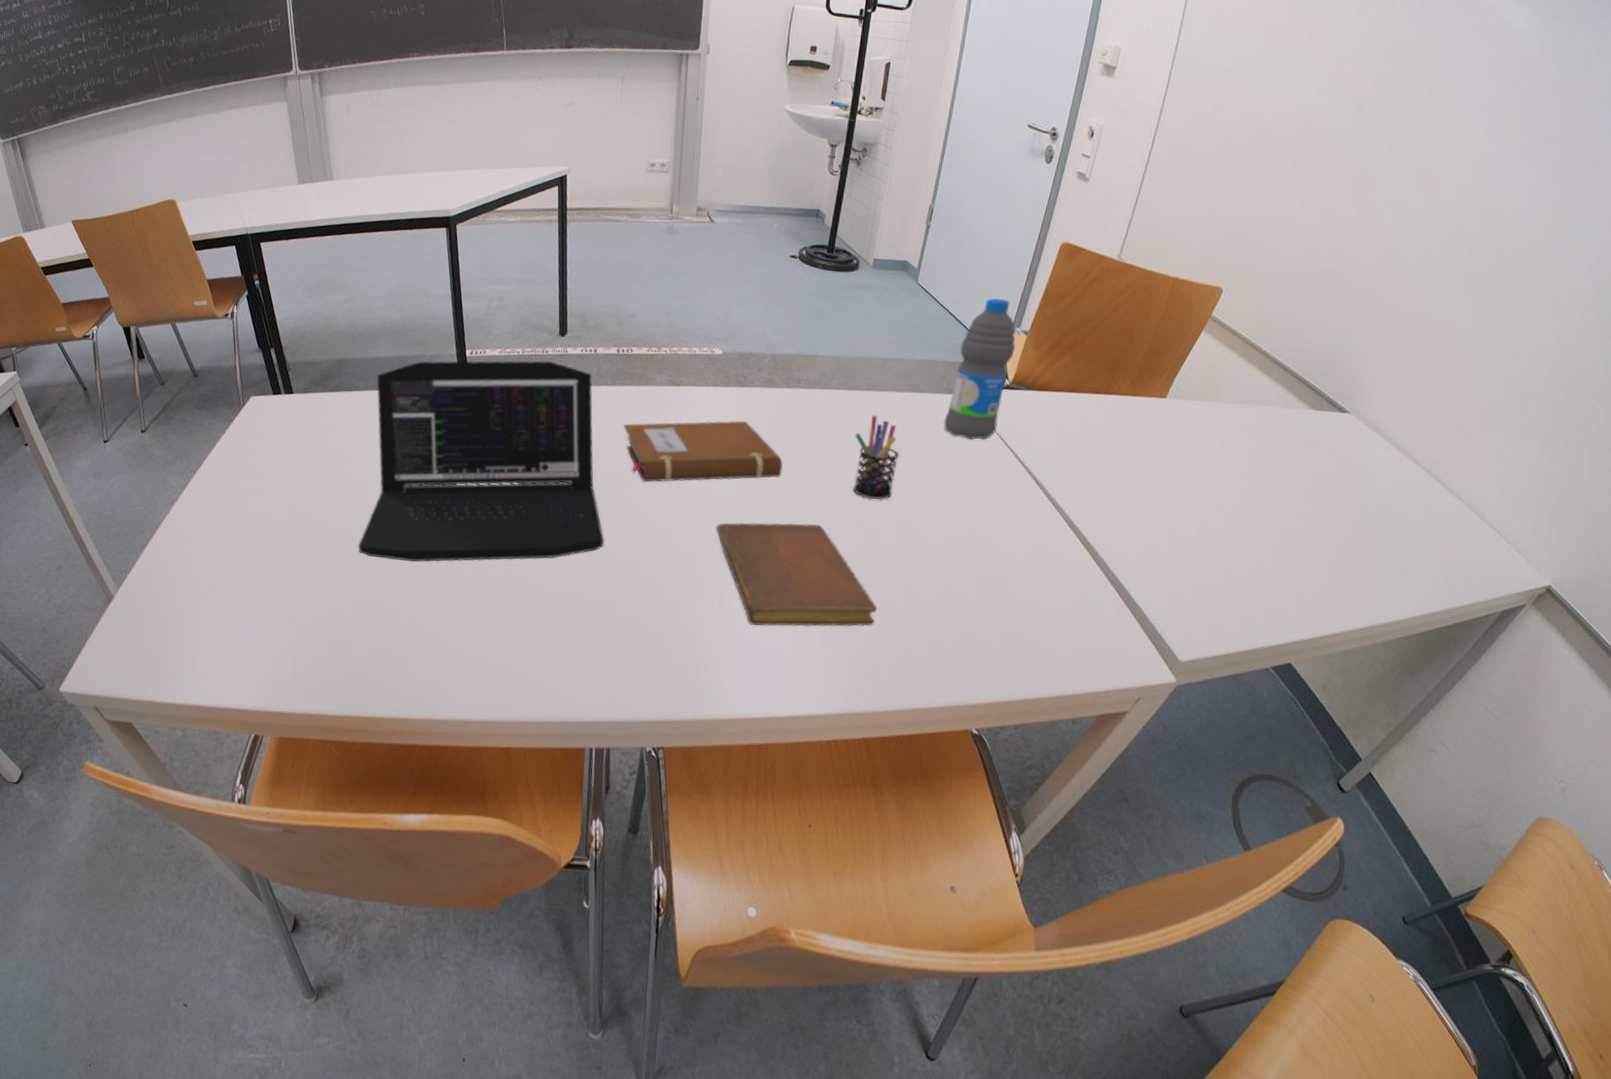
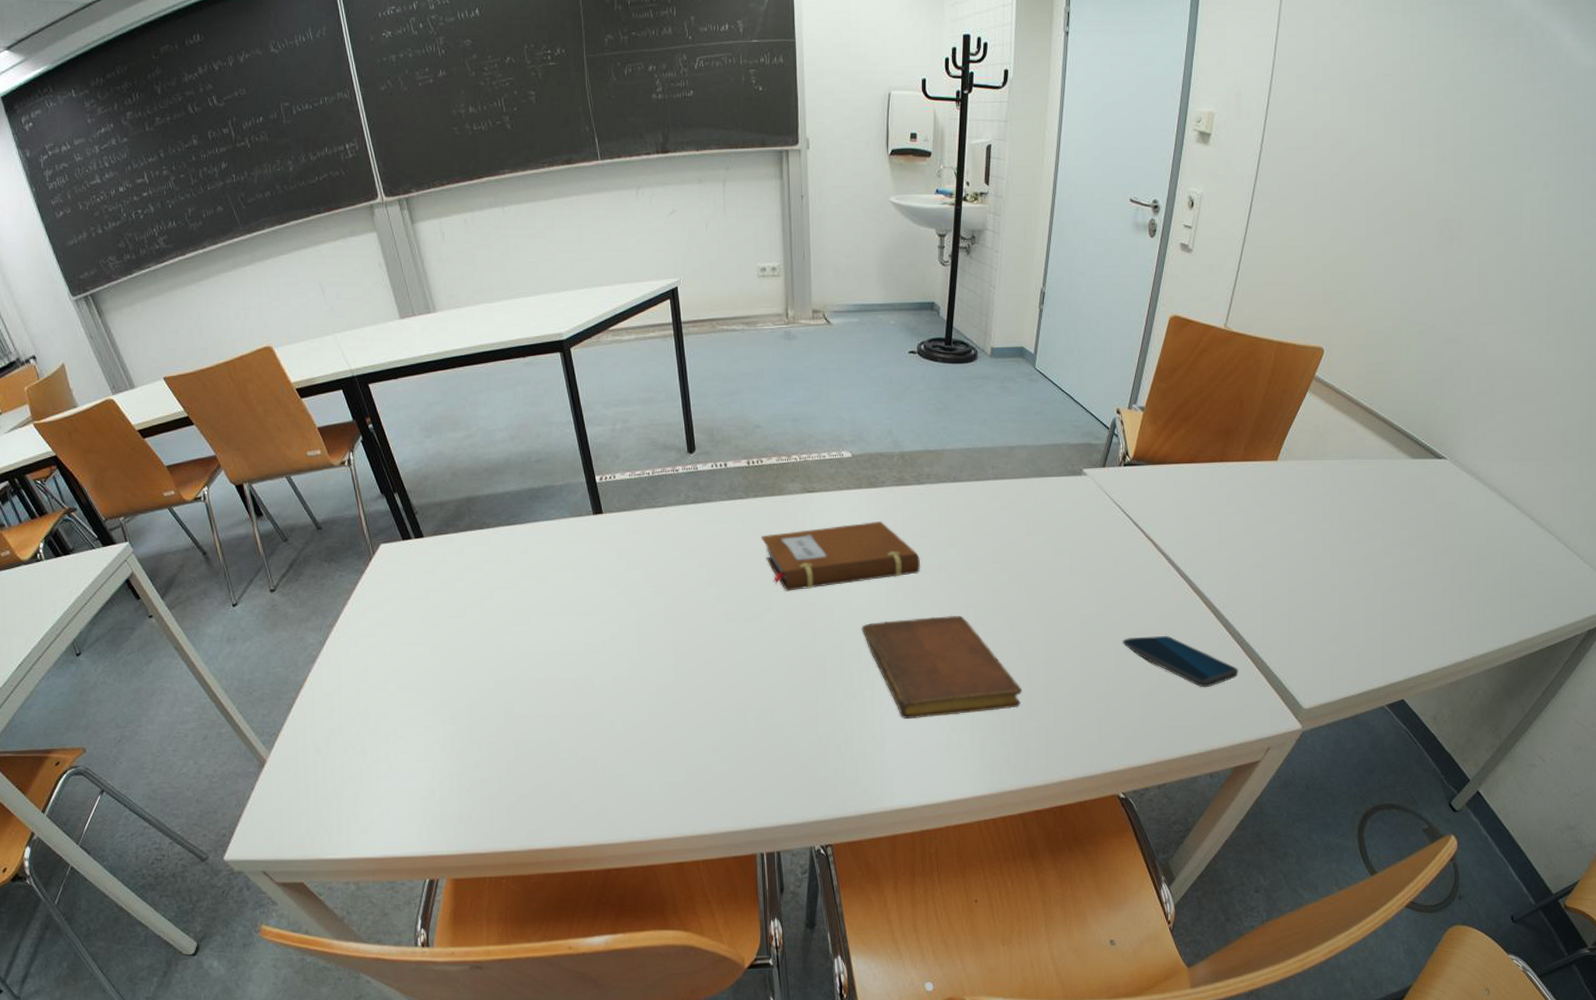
laptop: present [358,360,605,563] -> none [507,479,754,694]
pen holder: present [853,415,899,501] -> none [987,503,1031,586]
water bottle: present [944,298,1016,440] -> none [1071,376,1133,519]
smartphone: none [987,566,1111,627] -> present [1122,635,1238,688]

